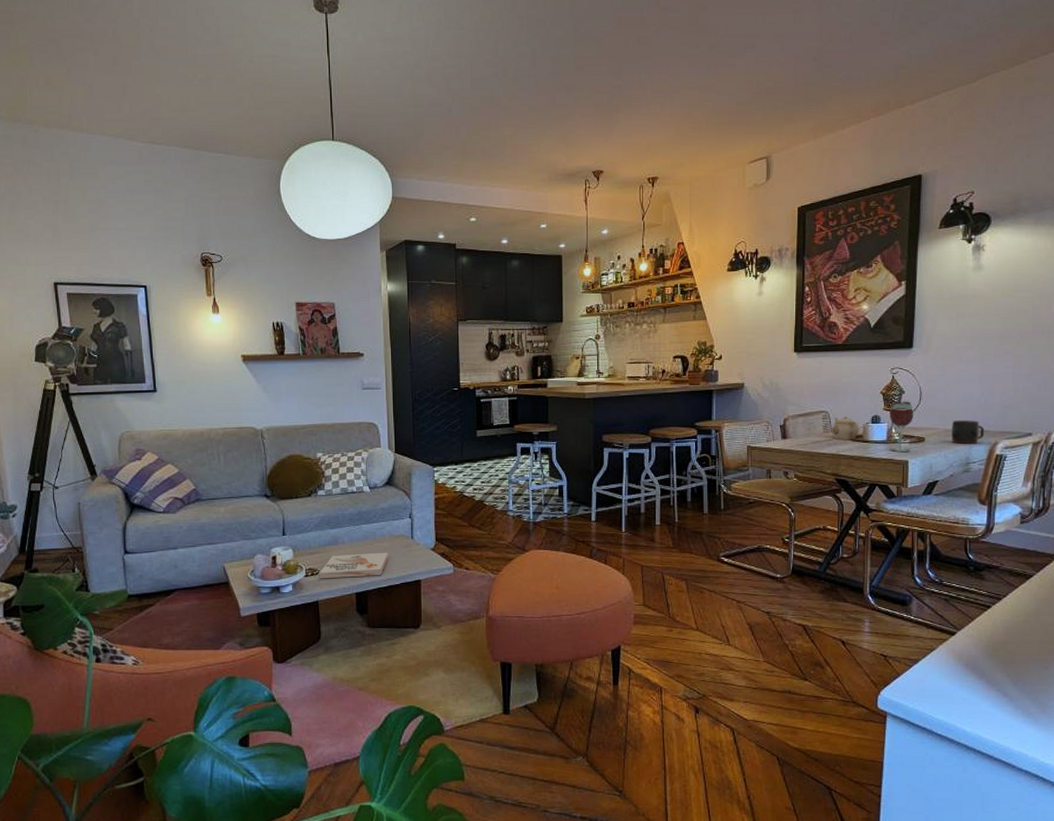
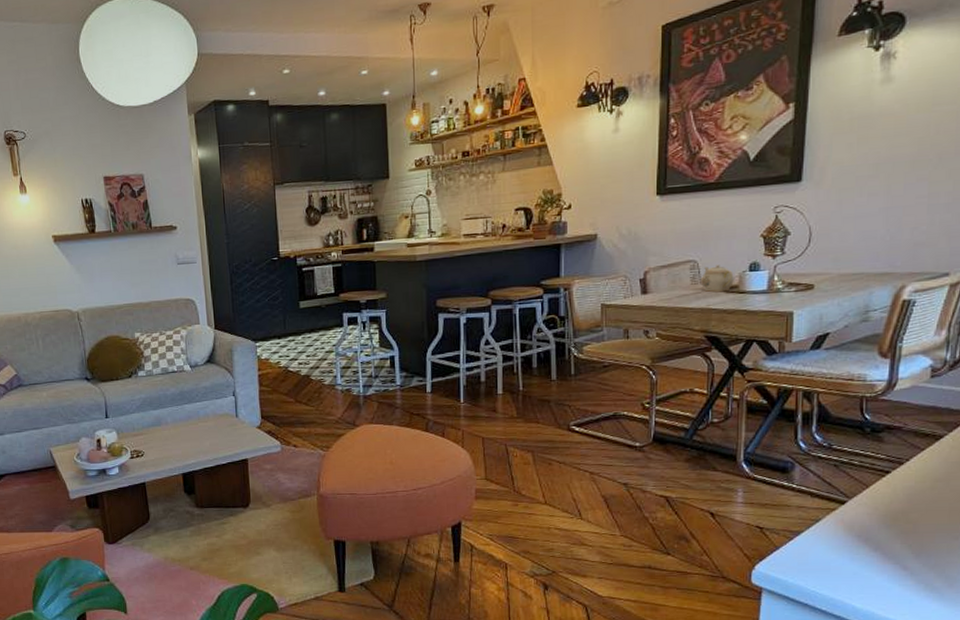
book: present [319,552,390,579] -> none [144,431,215,461]
wineglass: present [889,401,914,453] -> none [770,243,801,303]
mug: present [952,420,985,444] -> none [847,261,890,290]

